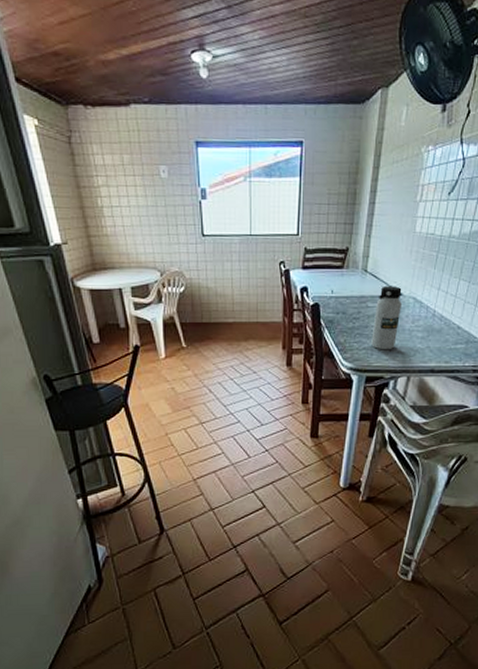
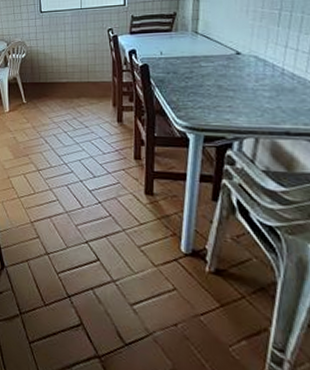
water bottle: present [371,286,402,350] -> none [207,45,241,110]

